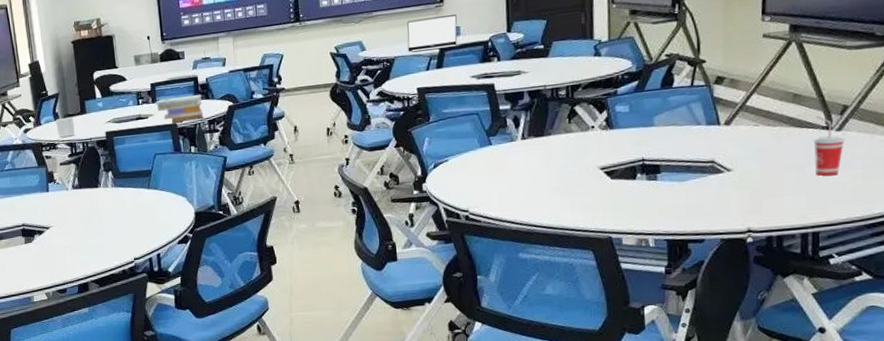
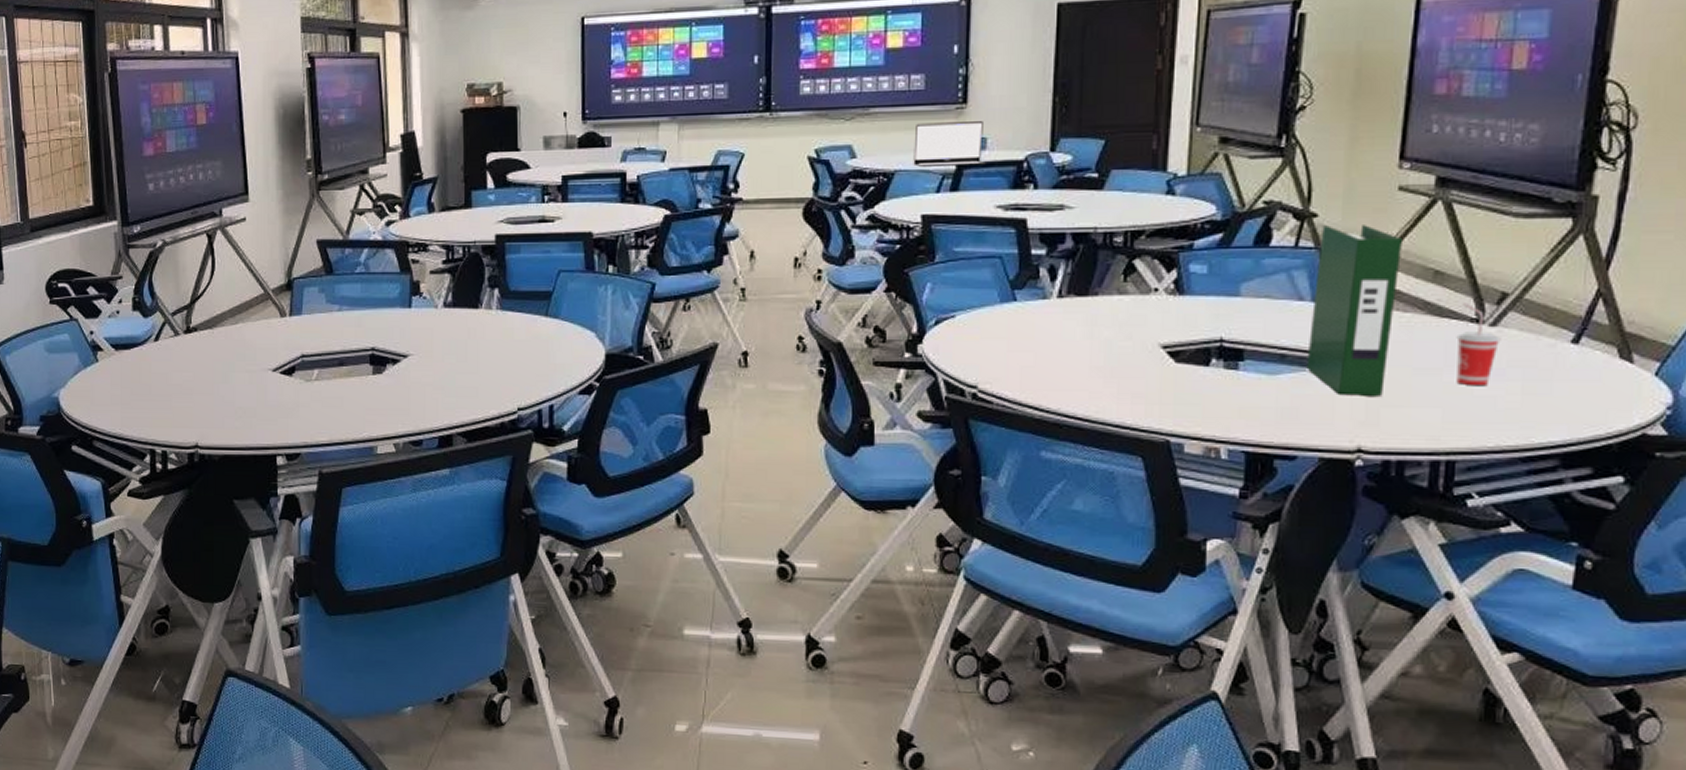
mug: present [56,116,75,138] -> none [430,210,454,237]
books: present [155,94,203,124] -> none [566,195,629,233]
binder: none [706,65,770,192] -> present [1306,225,1404,396]

